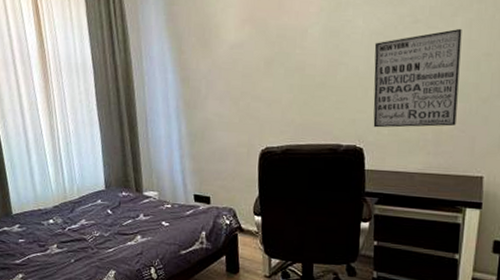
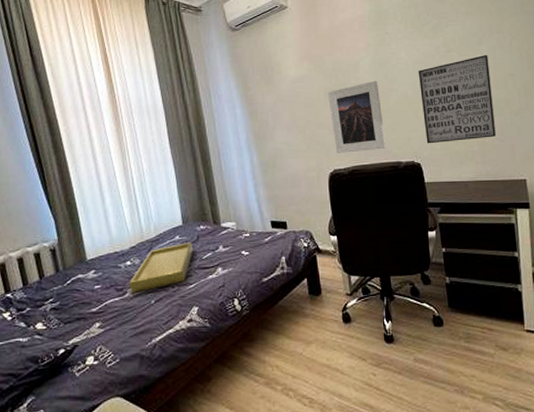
tray: none [51,207,115,250] -> present [129,242,194,293]
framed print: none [268,51,327,130] -> present [328,80,387,153]

